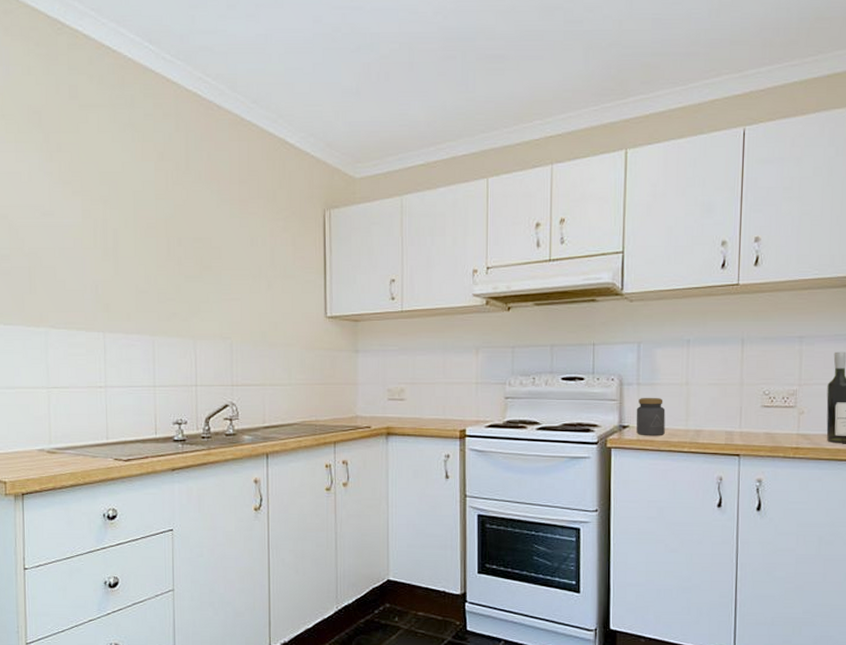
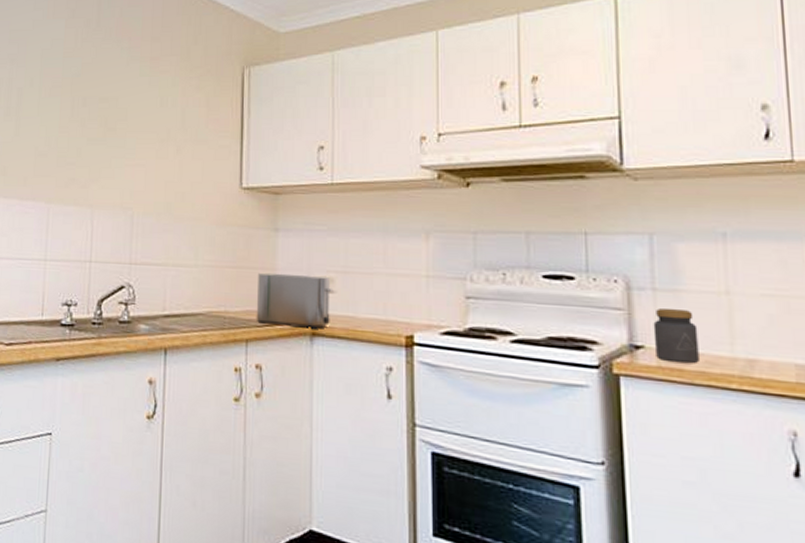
toaster: none [341,387,404,429] -> present [256,272,333,329]

